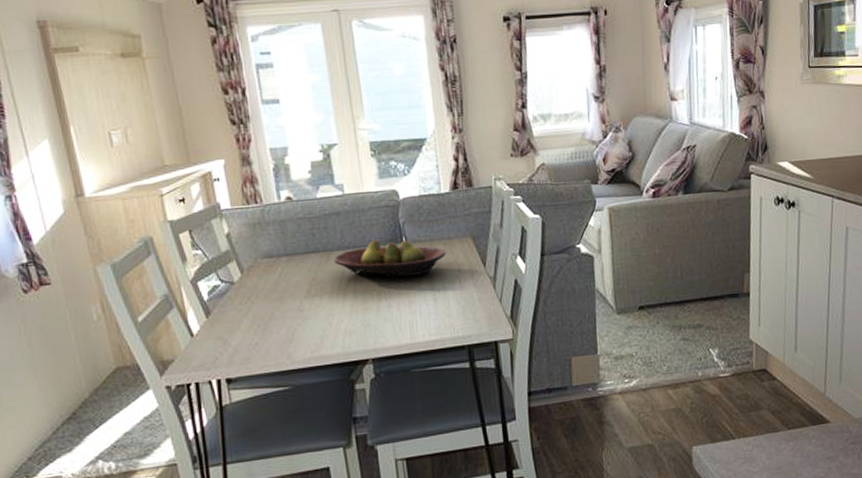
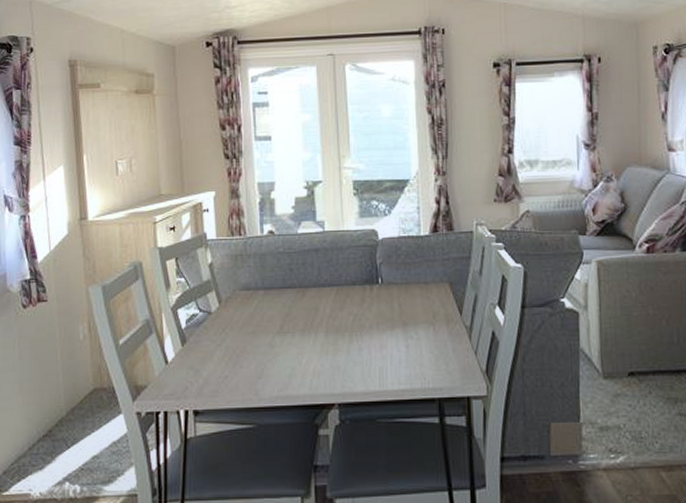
fruit bowl: present [334,239,446,278] -> none [309,279,422,319]

